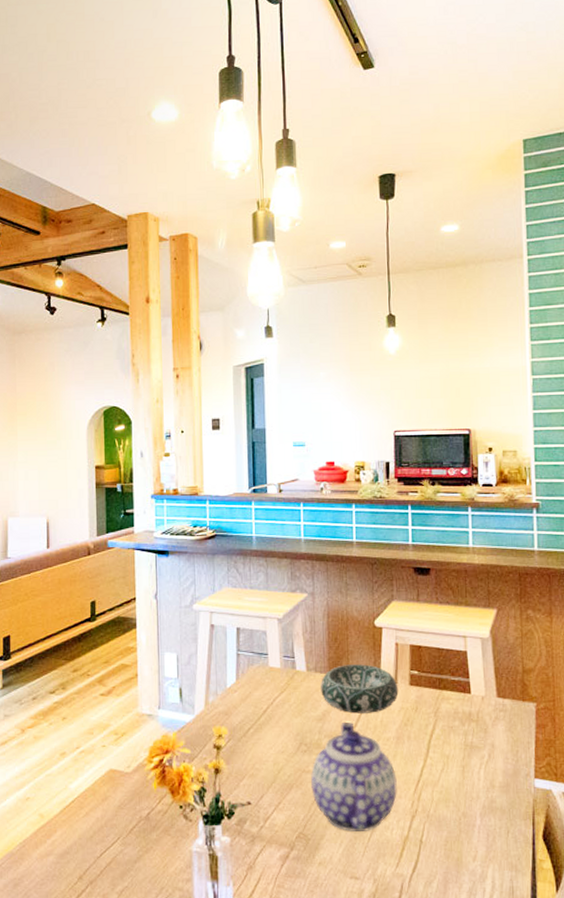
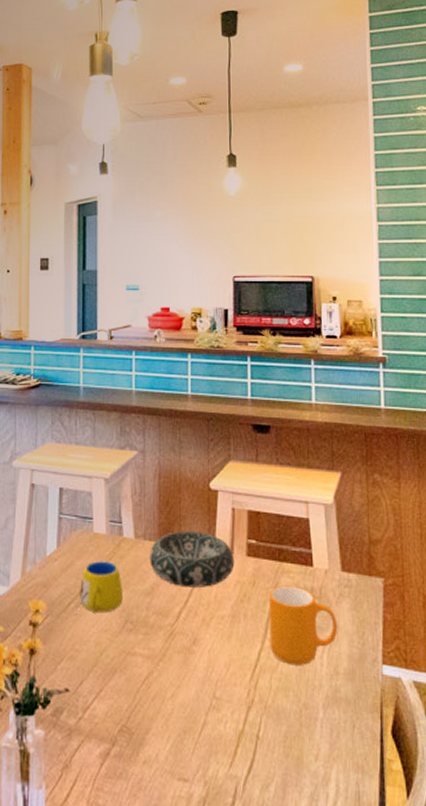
mug: none [254,691,298,739] -> present [74,561,124,615]
teapot: present [311,721,397,832] -> none [137,596,232,725]
mug: none [430,710,494,780] -> present [268,585,338,665]

